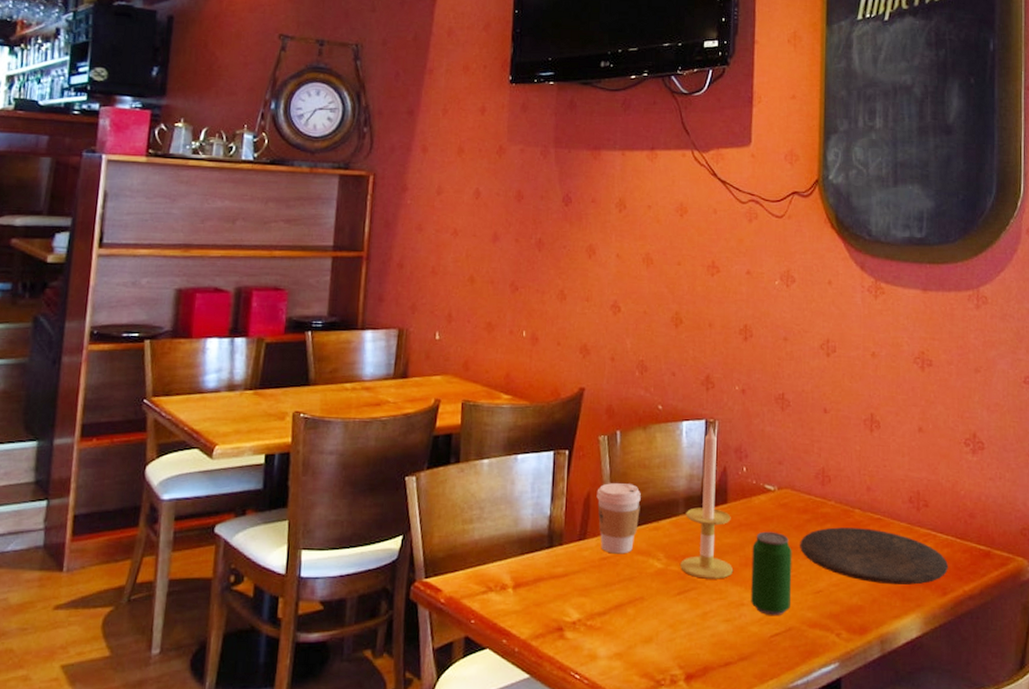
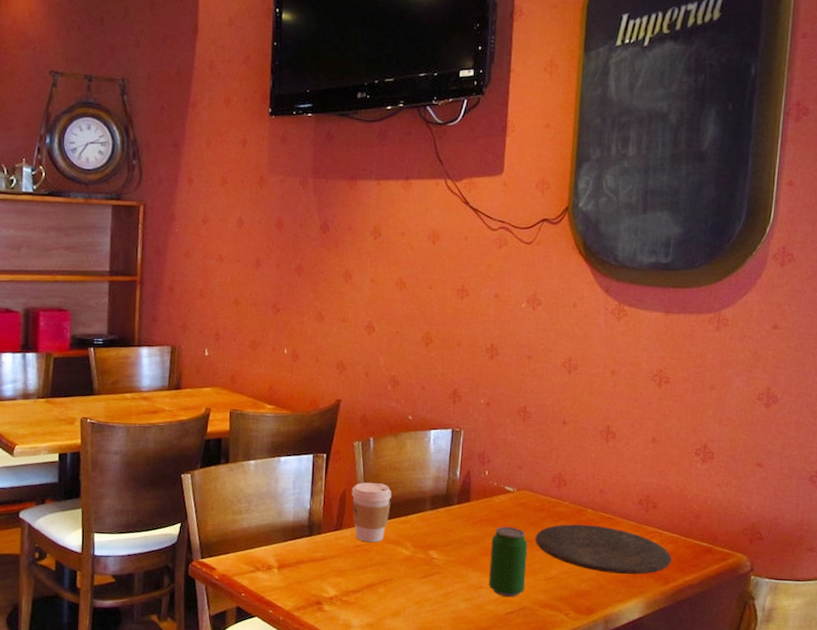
candle: present [680,424,734,579] -> none [426,433,474,566]

